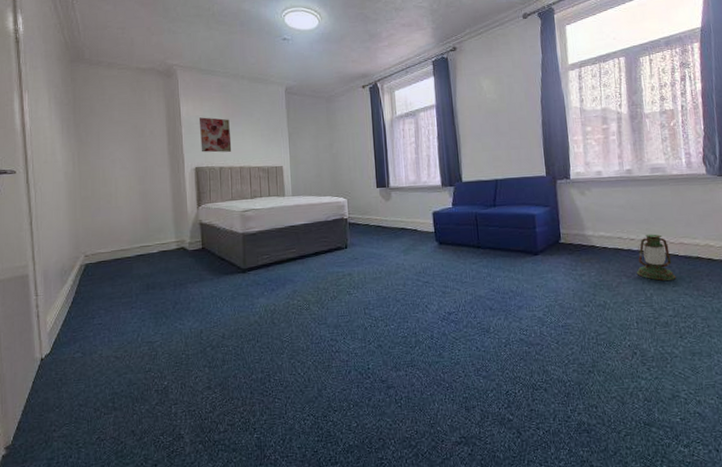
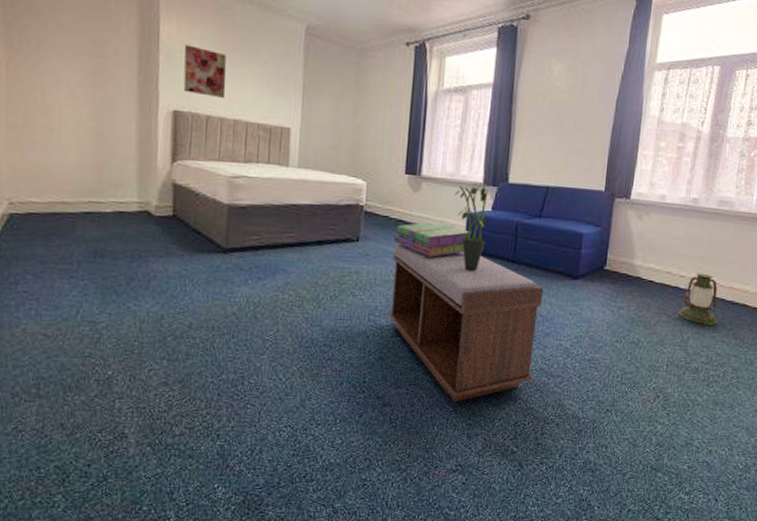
stack of books: none [375,222,439,253] -> present [394,221,472,258]
bench: none [376,244,515,379] -> present [388,243,543,402]
potted plant: none [420,185,452,261] -> present [455,182,489,272]

